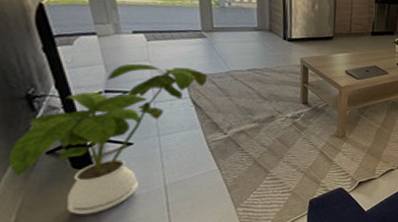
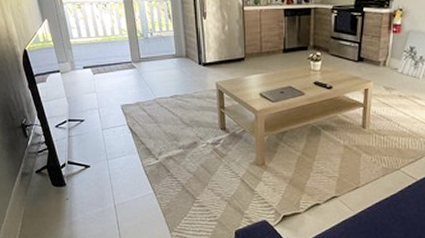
house plant: present [8,63,208,215] -> none [14,95,140,226]

